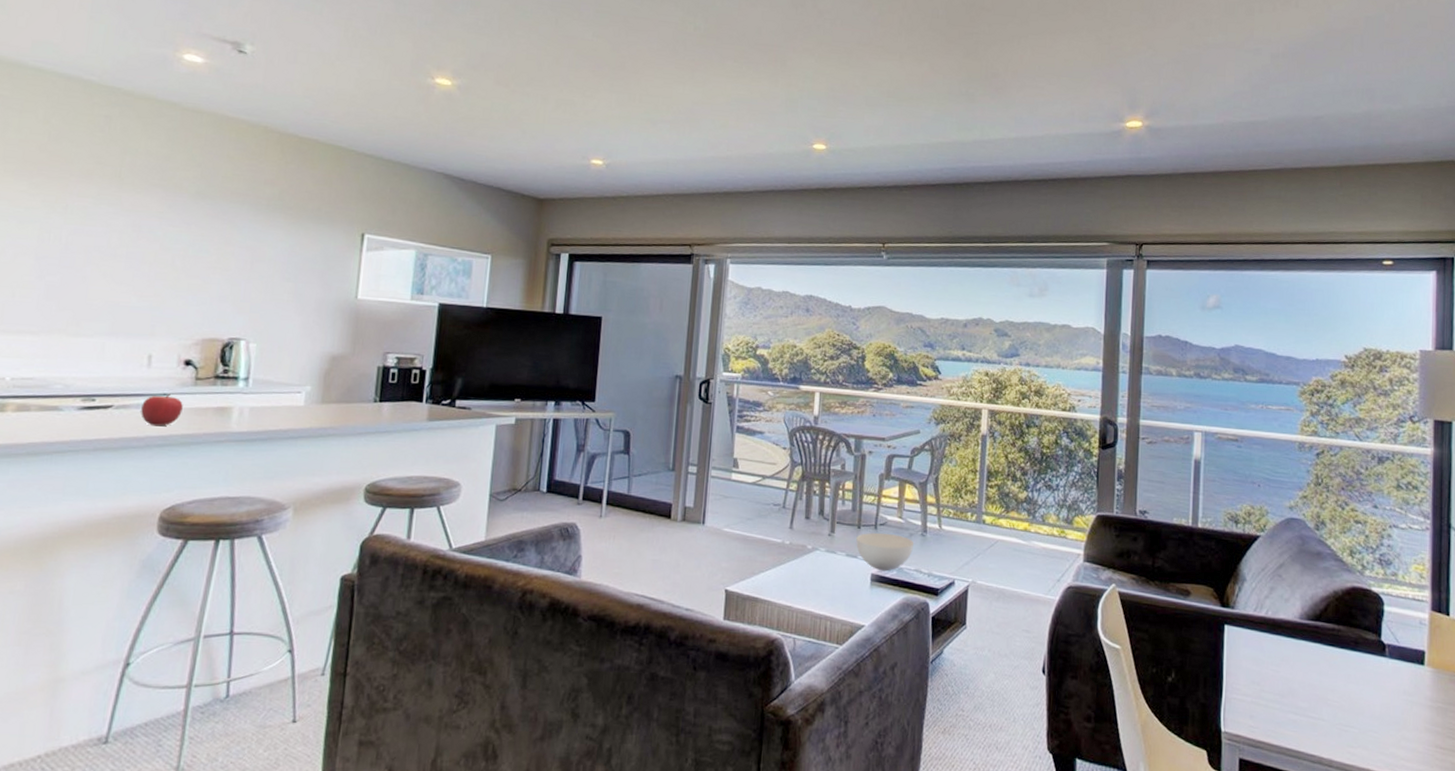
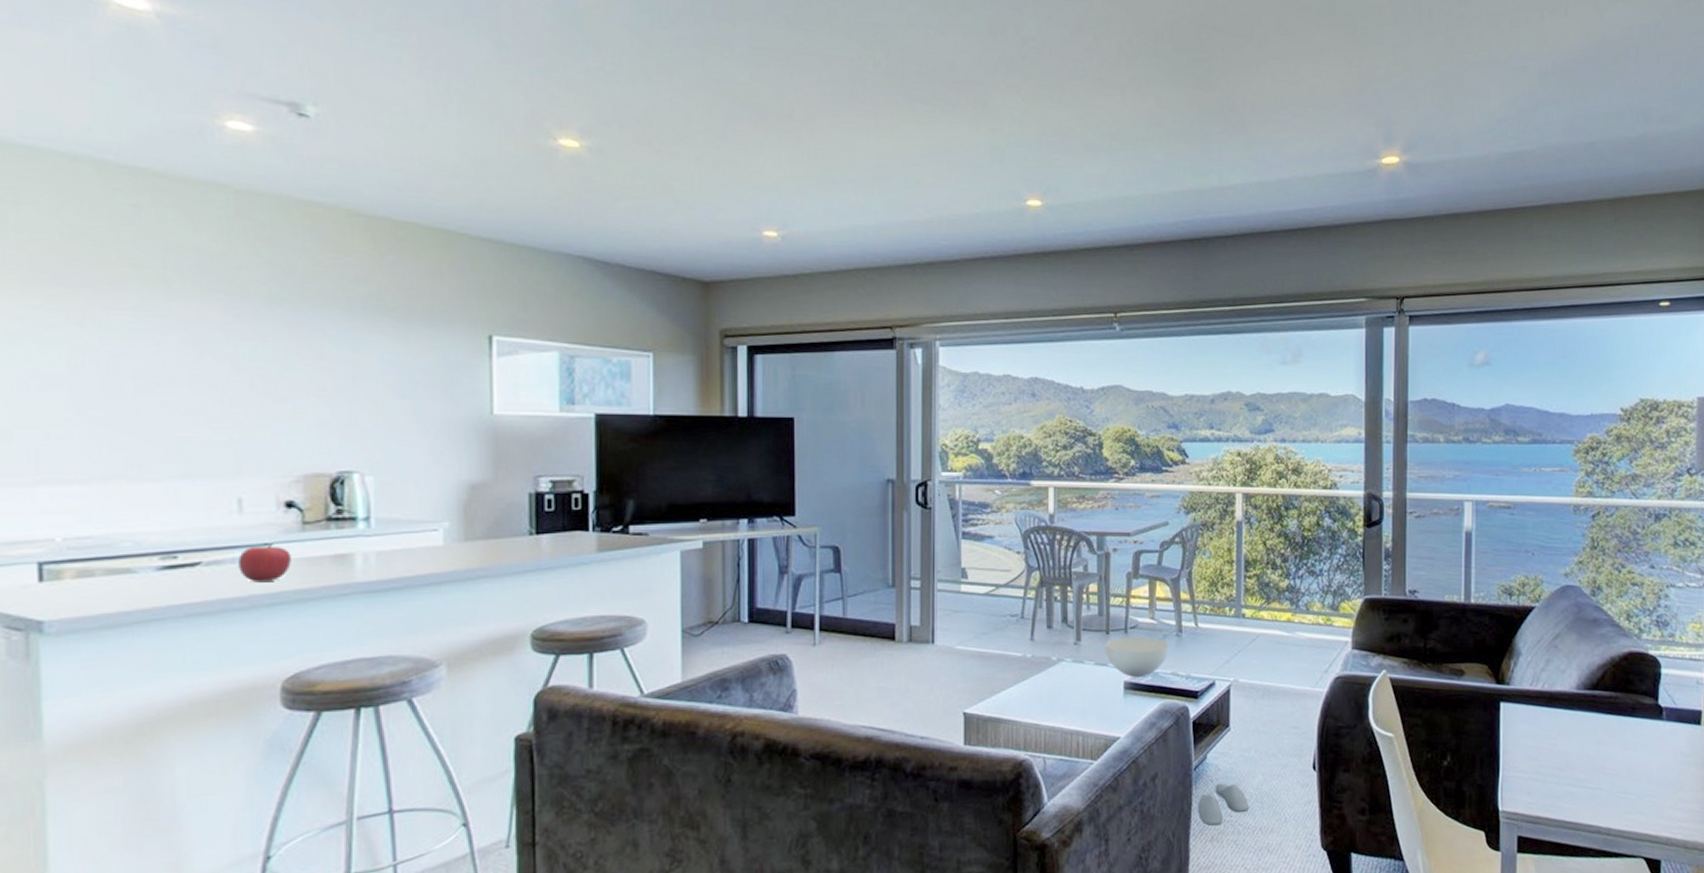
slippers: none [932,678,981,719] -> present [1198,783,1250,827]

